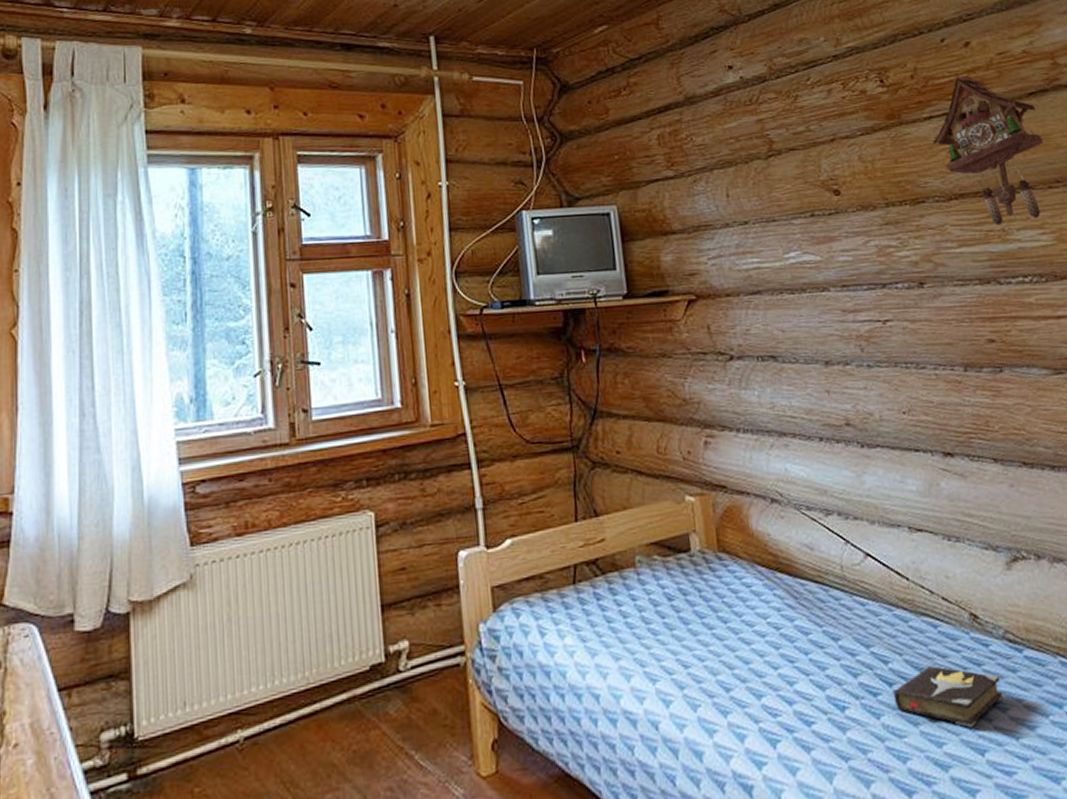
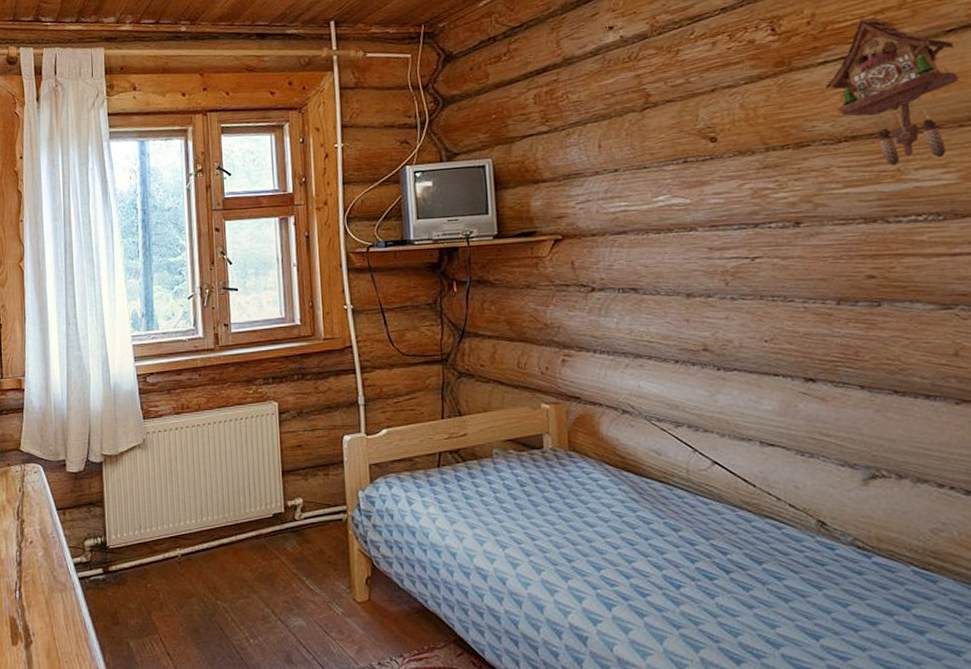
hardback book: present [893,665,1004,728] -> none [729,560,846,616]

